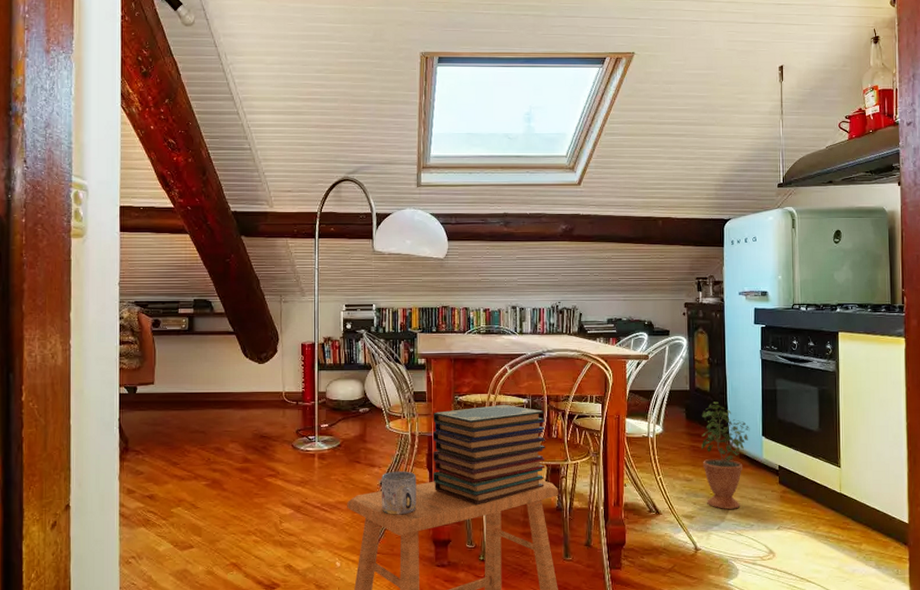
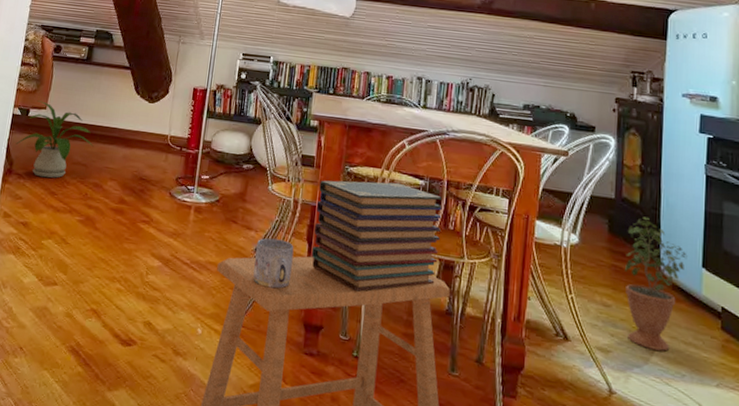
house plant: none [128,377,209,450] -> present [15,100,94,178]

